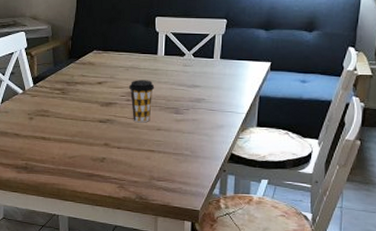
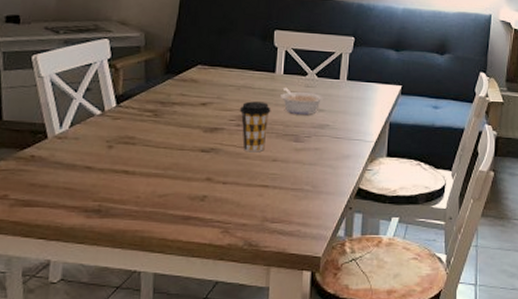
legume: none [162,67,200,90] -> present [280,88,324,115]

